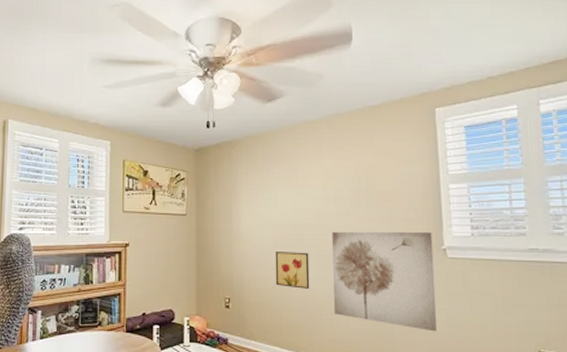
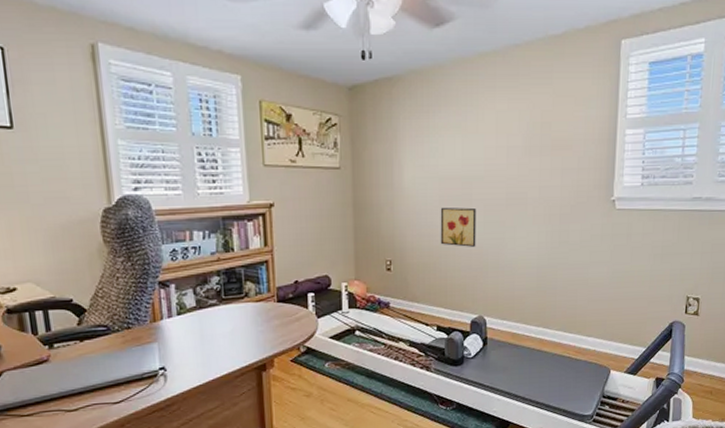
wall art: present [332,232,437,332] -> none [499,183,603,284]

